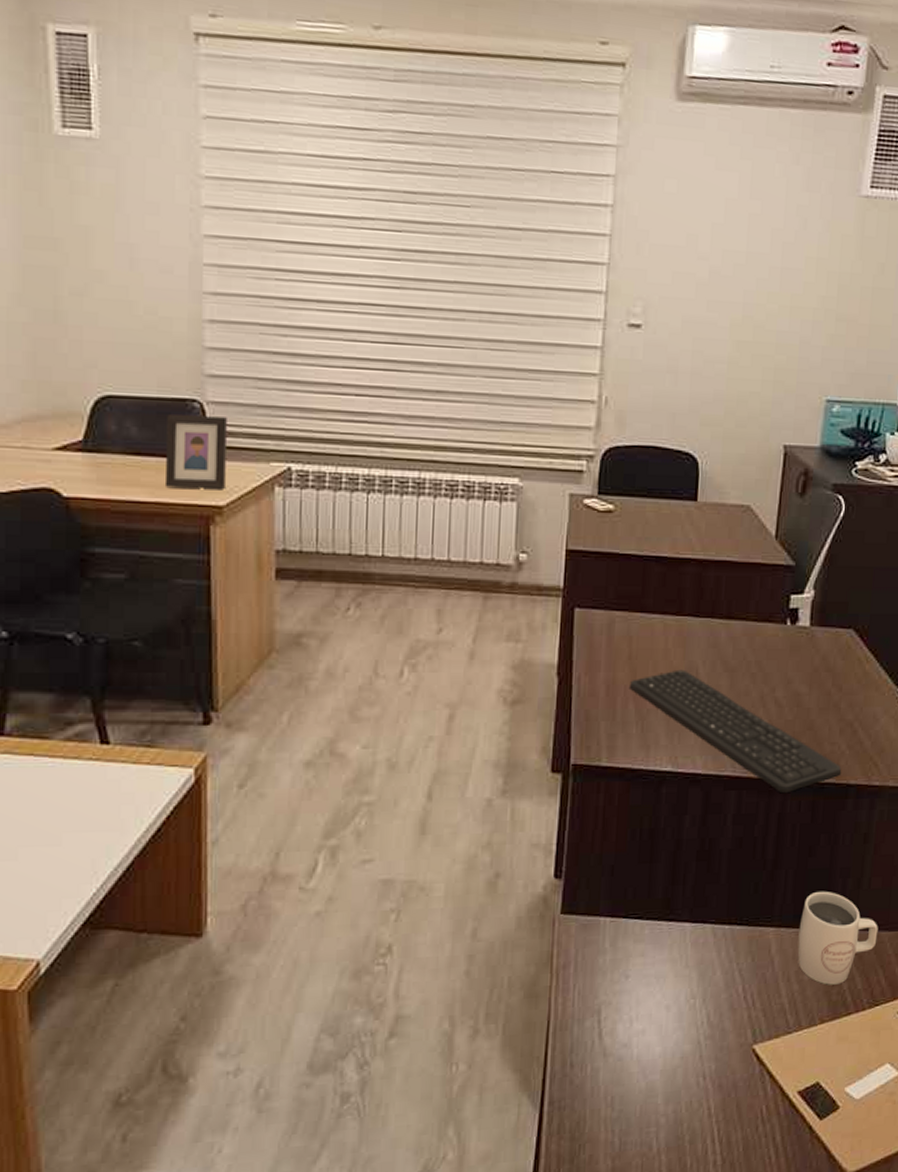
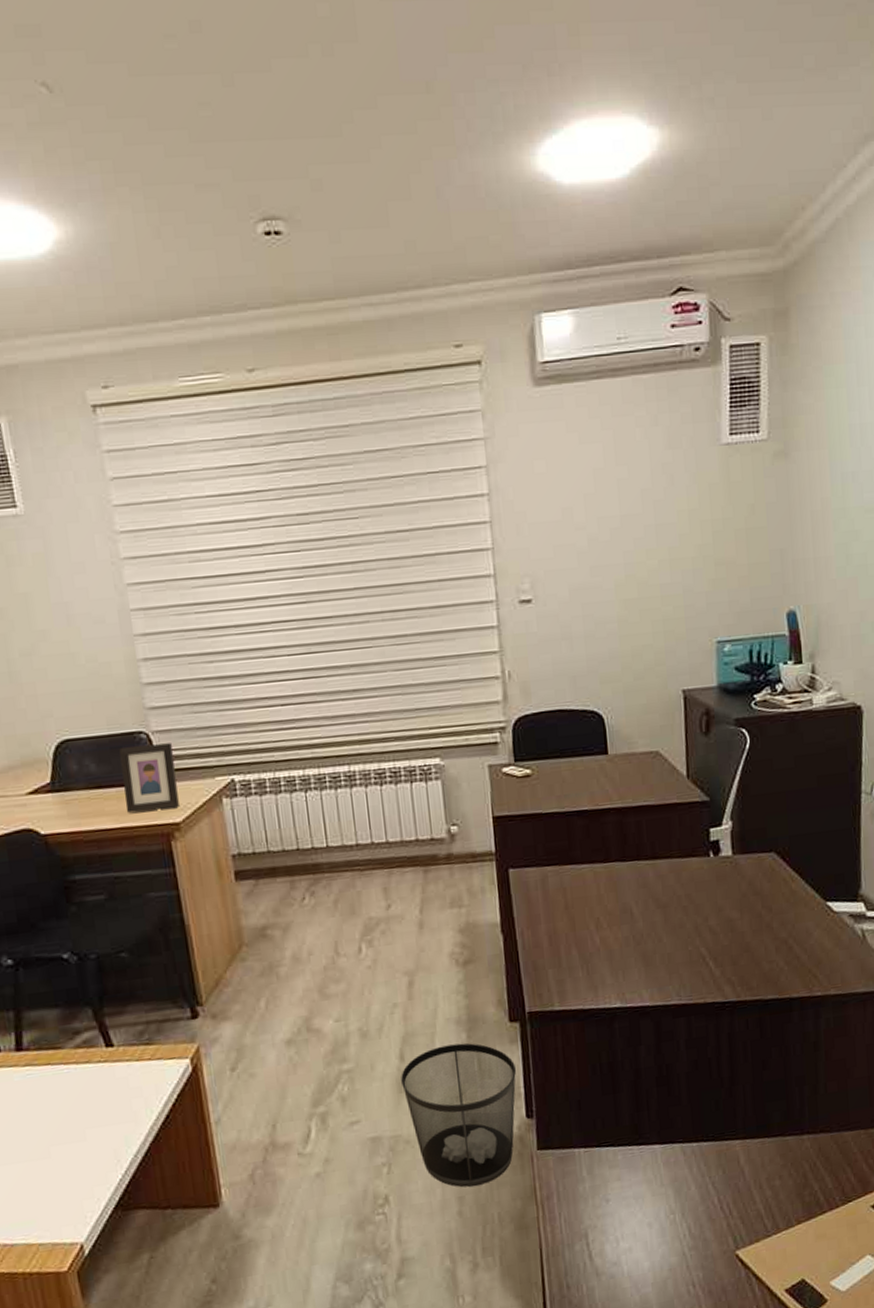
waste bin: none [425,789,552,945] -> present [401,1043,517,1187]
computer keyboard: present [630,669,841,794] -> none [570,911,782,1014]
mug: present [797,891,878,985] -> none [763,1100,841,1188]

